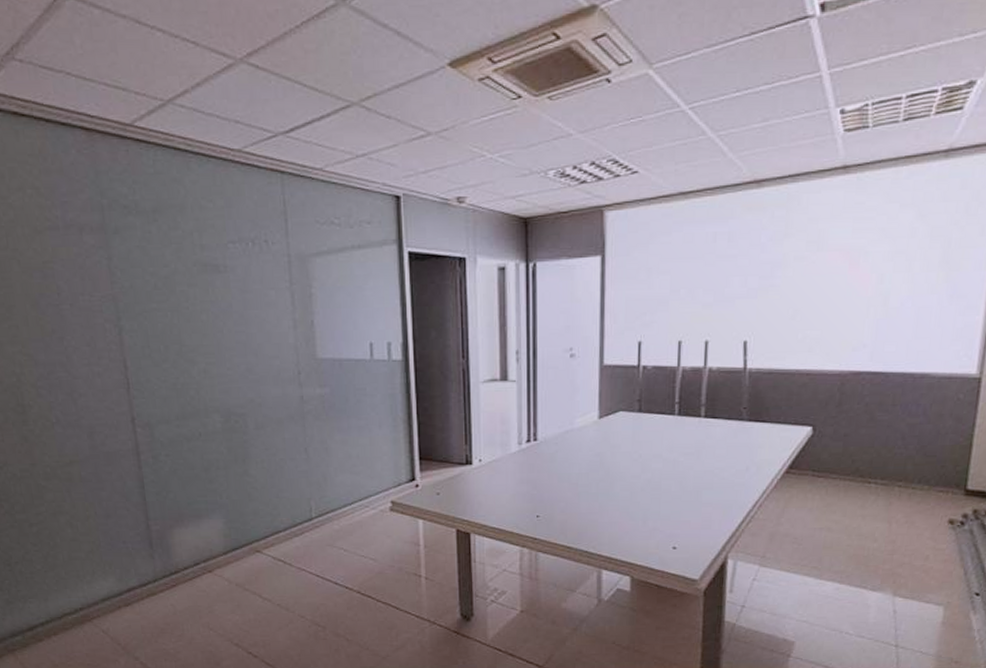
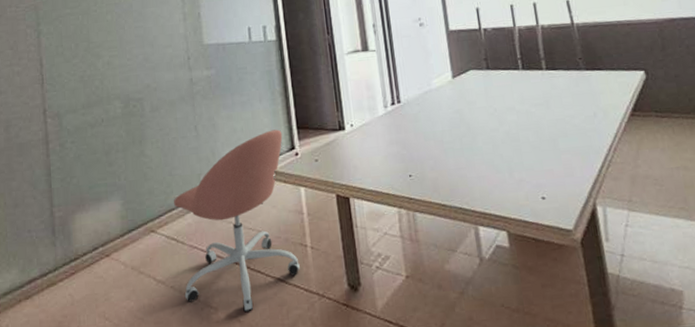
office chair: none [281,458,412,633] -> present [174,129,300,313]

